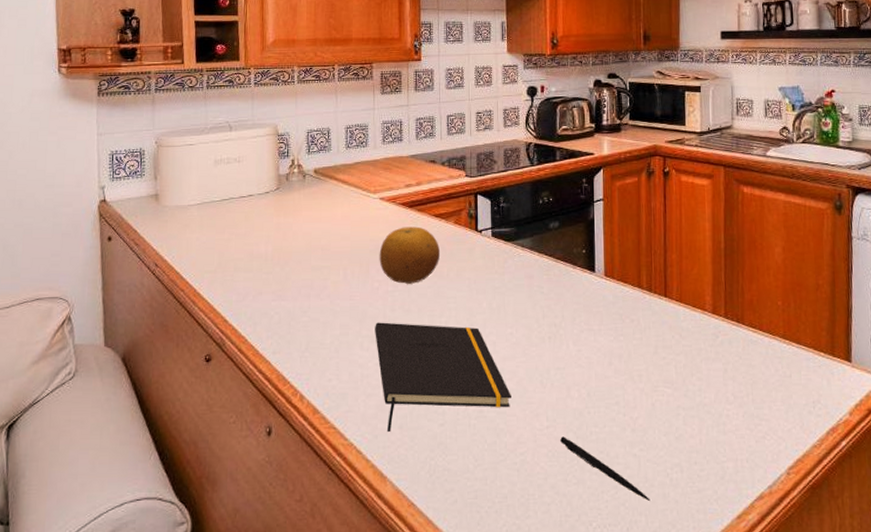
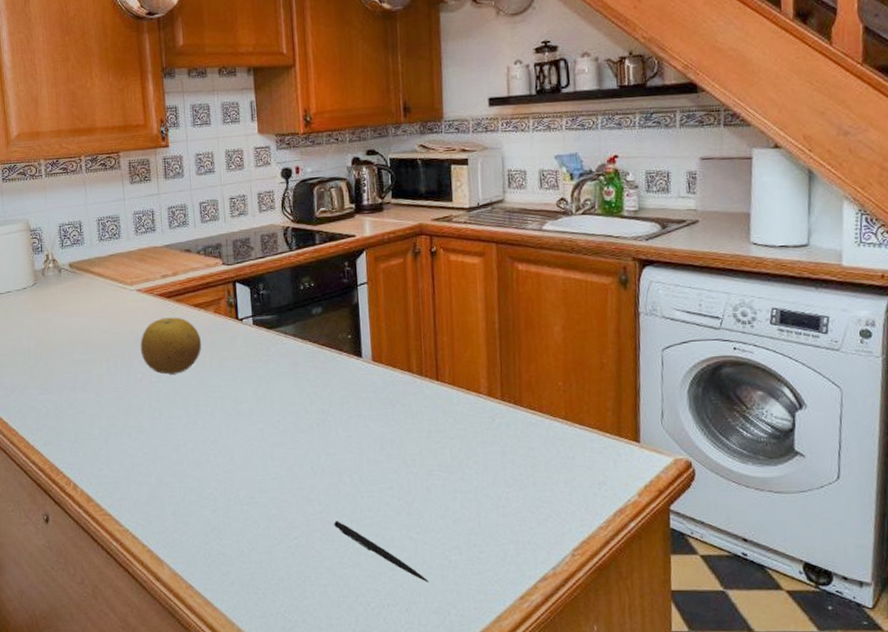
notepad: present [375,322,511,433] -> none [141,412,282,519]

